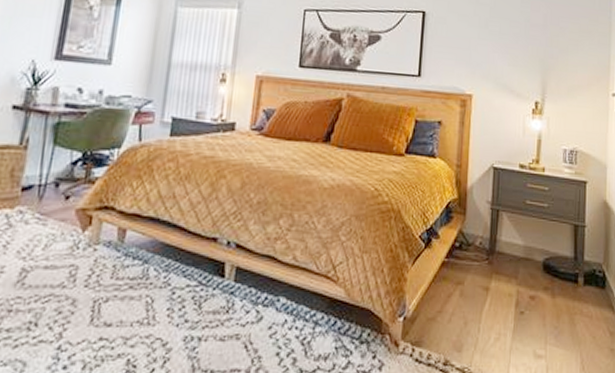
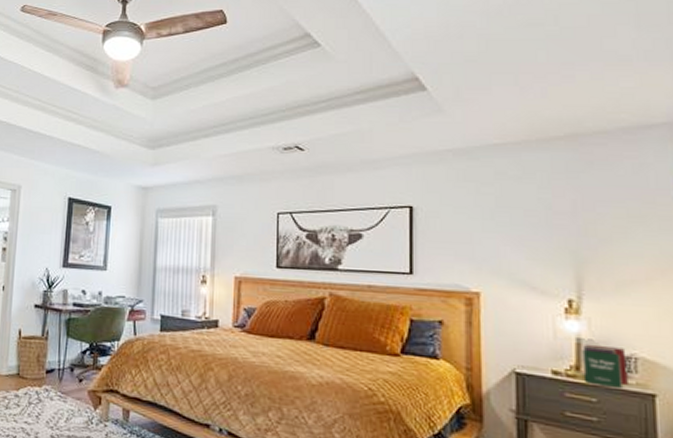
books: none [541,140,571,178] -> present [582,344,628,389]

